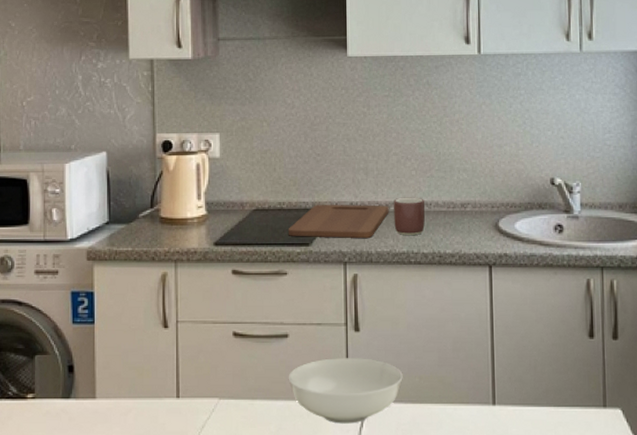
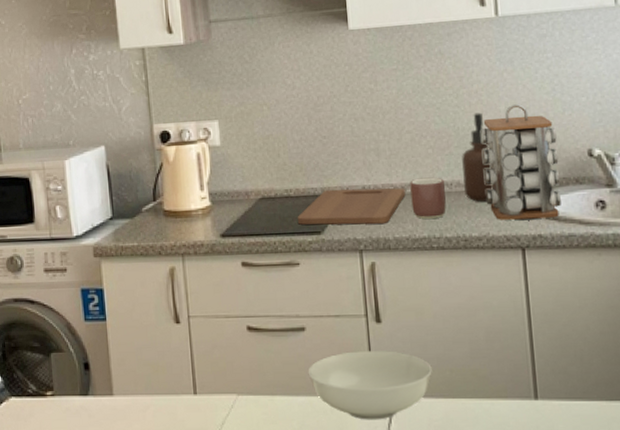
soap dispenser: none [441,140,467,221] -> present [462,112,493,202]
spice rack: none [459,135,525,240] -> present [481,104,561,221]

